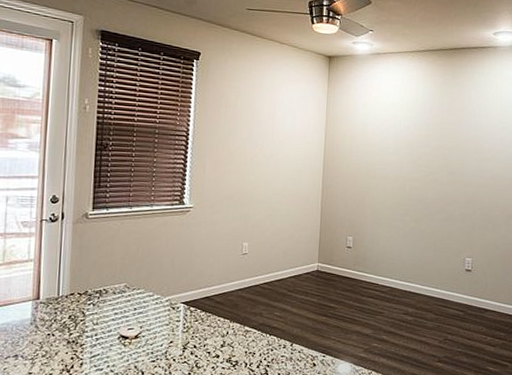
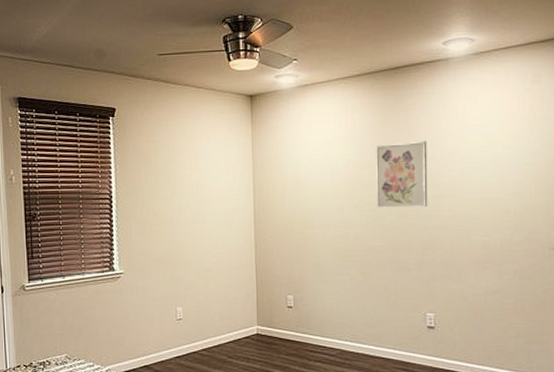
wall art: none [431,111,476,167] -> present [376,140,428,208]

